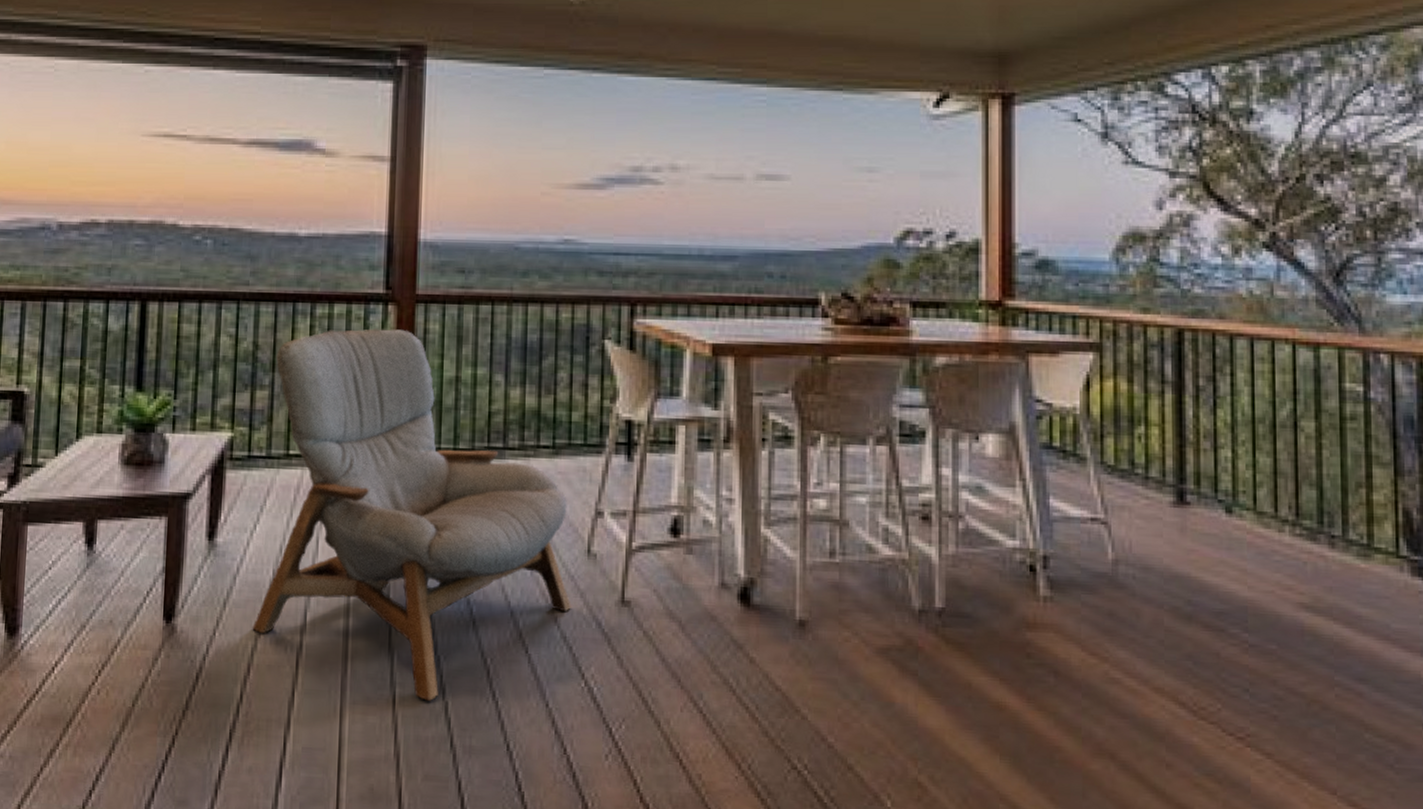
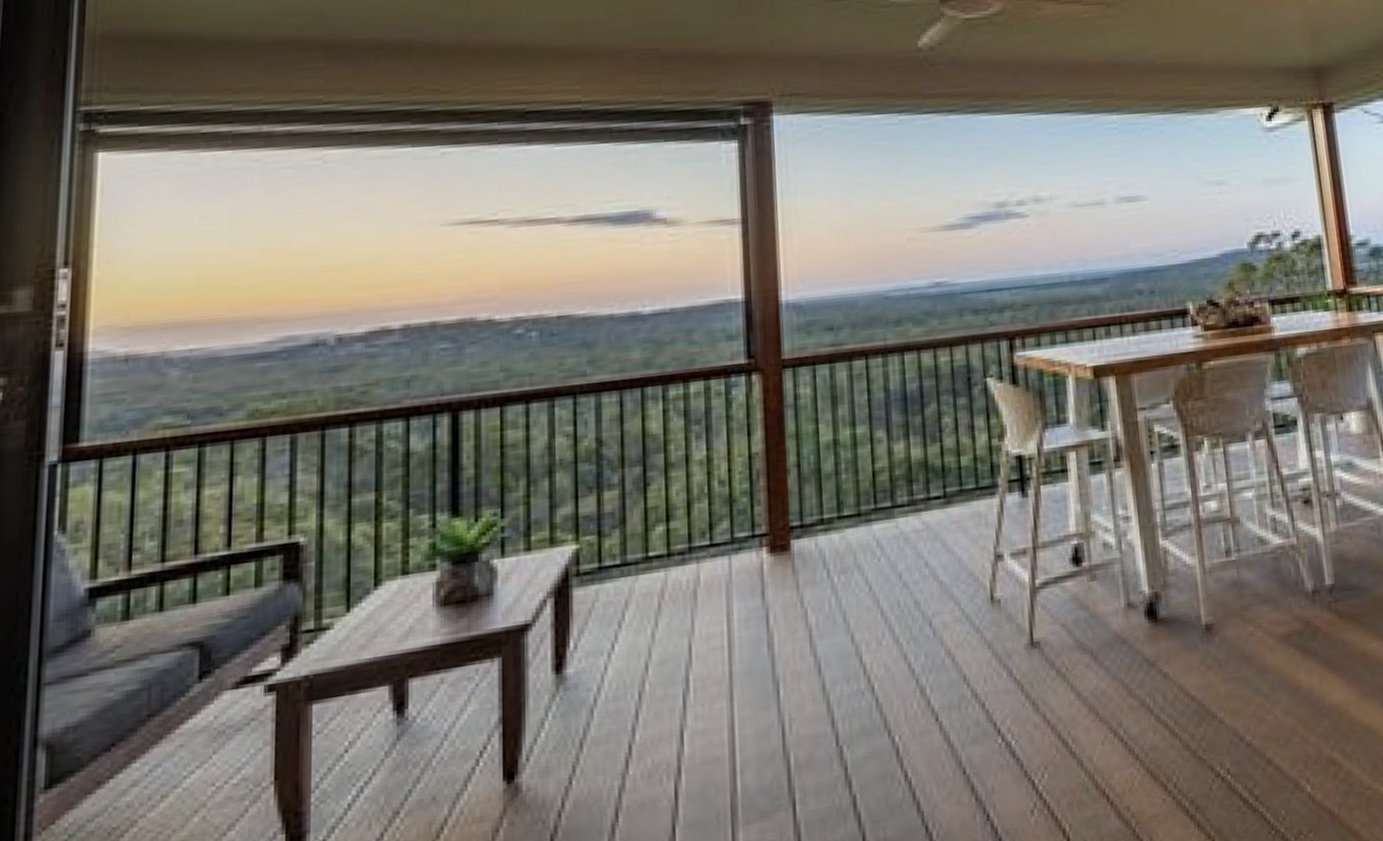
armchair: present [252,328,571,701] -> none [617,399,980,800]

